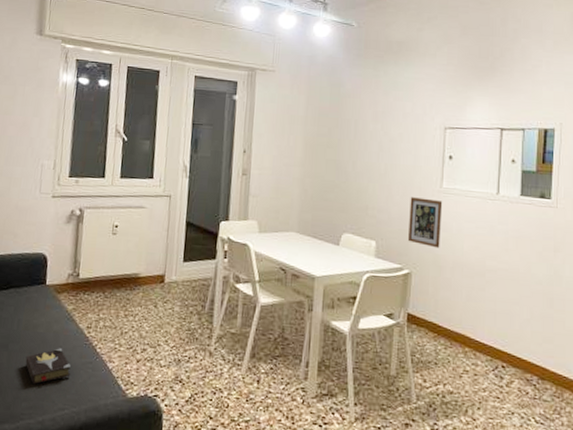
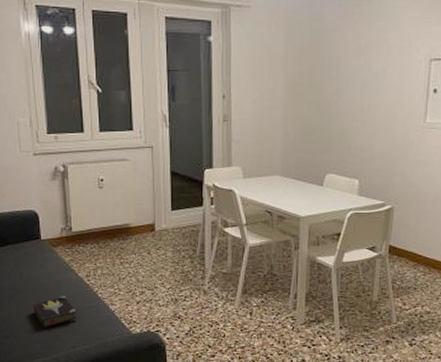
picture frame: present [407,197,443,249] -> none [390,134,426,183]

